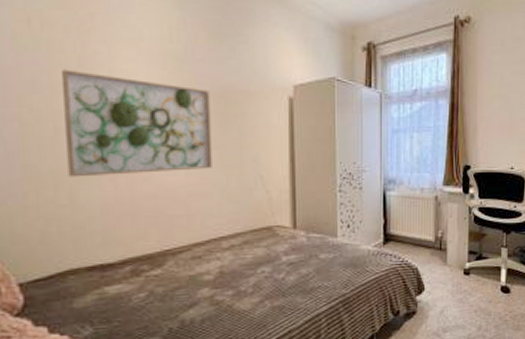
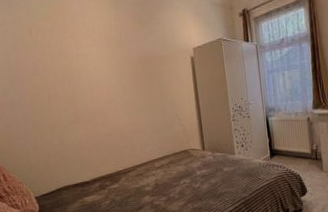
wall art: present [60,69,212,177] -> none [49,57,144,127]

